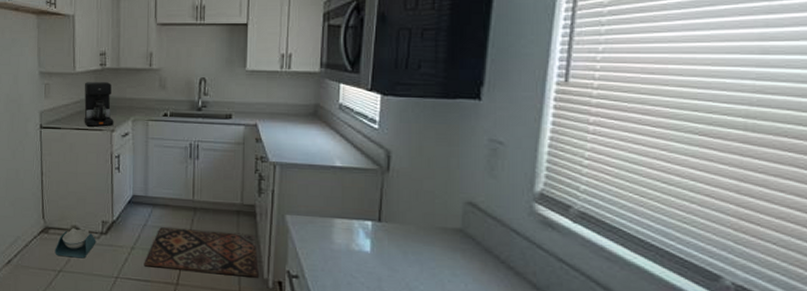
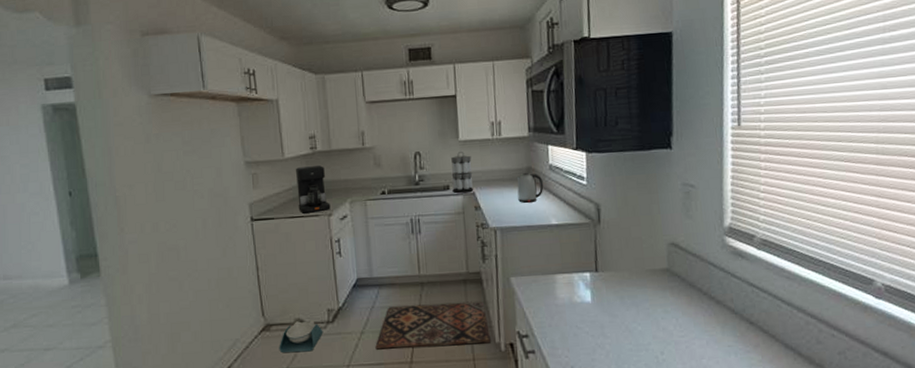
spice rack: none [235,80,257,124] -> present [451,151,474,194]
kettle: none [302,109,331,141] -> present [516,172,544,203]

